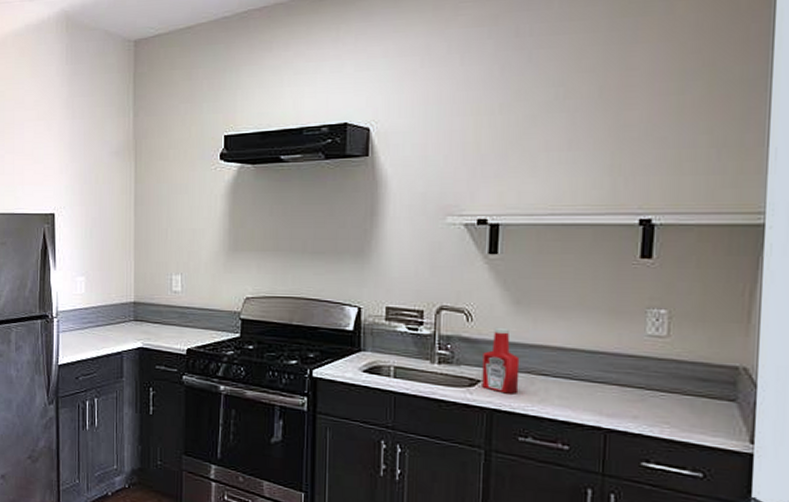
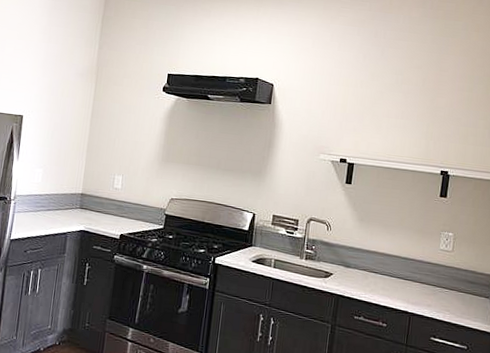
ketchup bottle: present [482,327,520,394] -> none [333,236,360,285]

